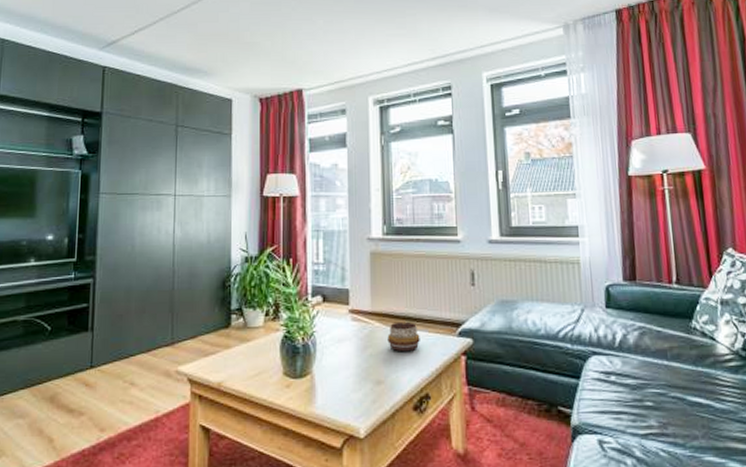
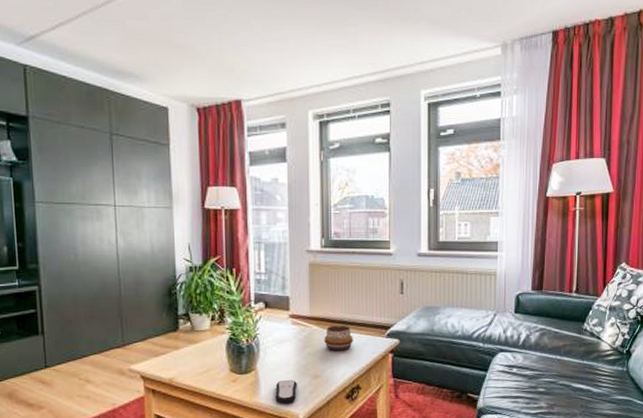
remote control: none [333,386,357,416] -> present [275,380,297,404]

